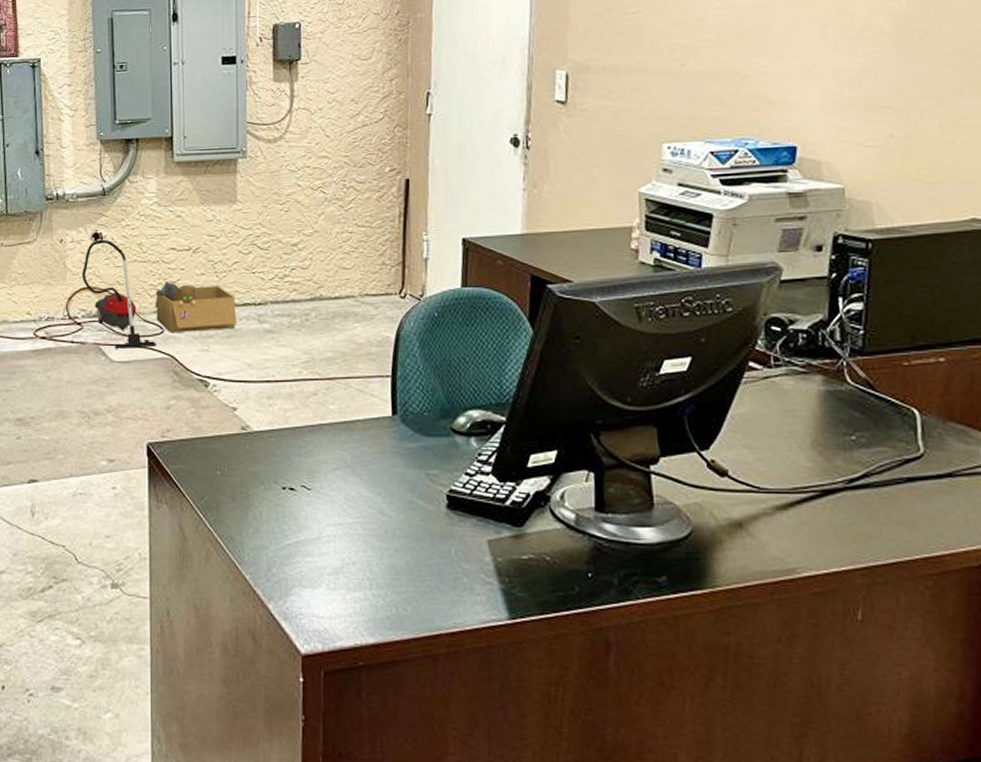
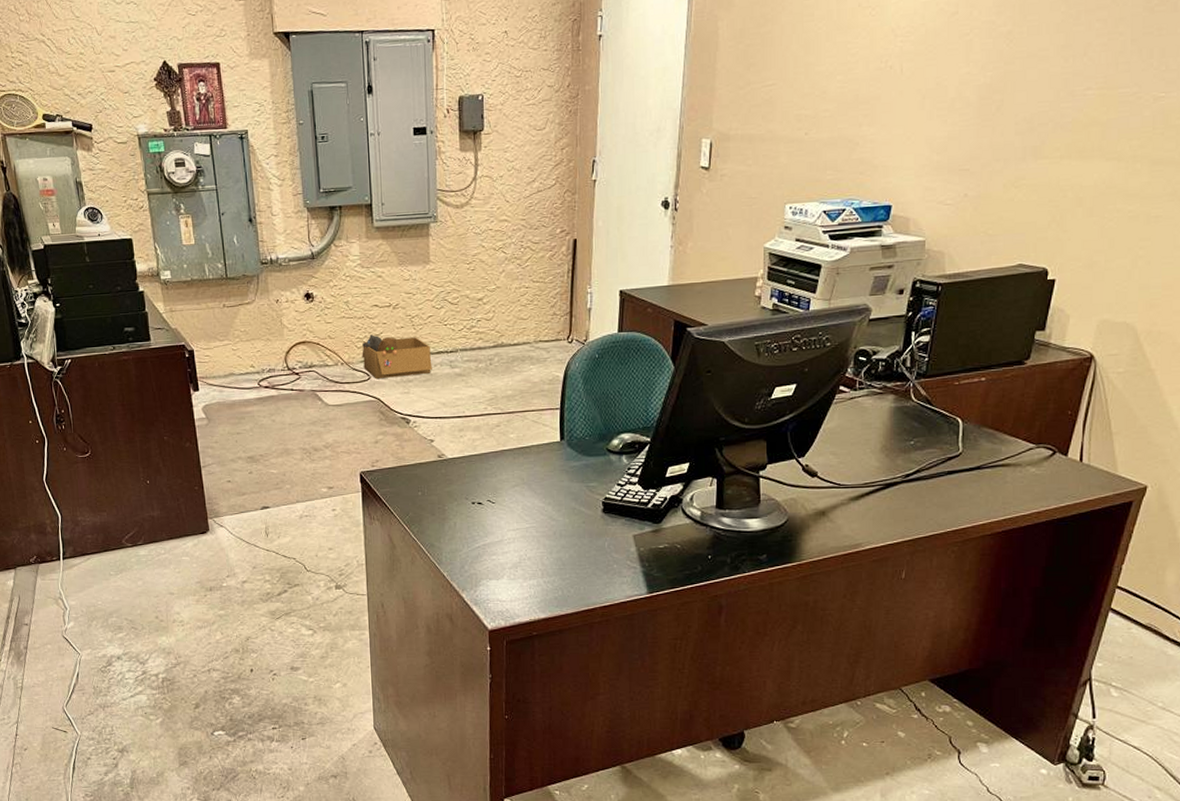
vacuum cleaner: present [81,239,156,348] -> none [296,298,365,394]

